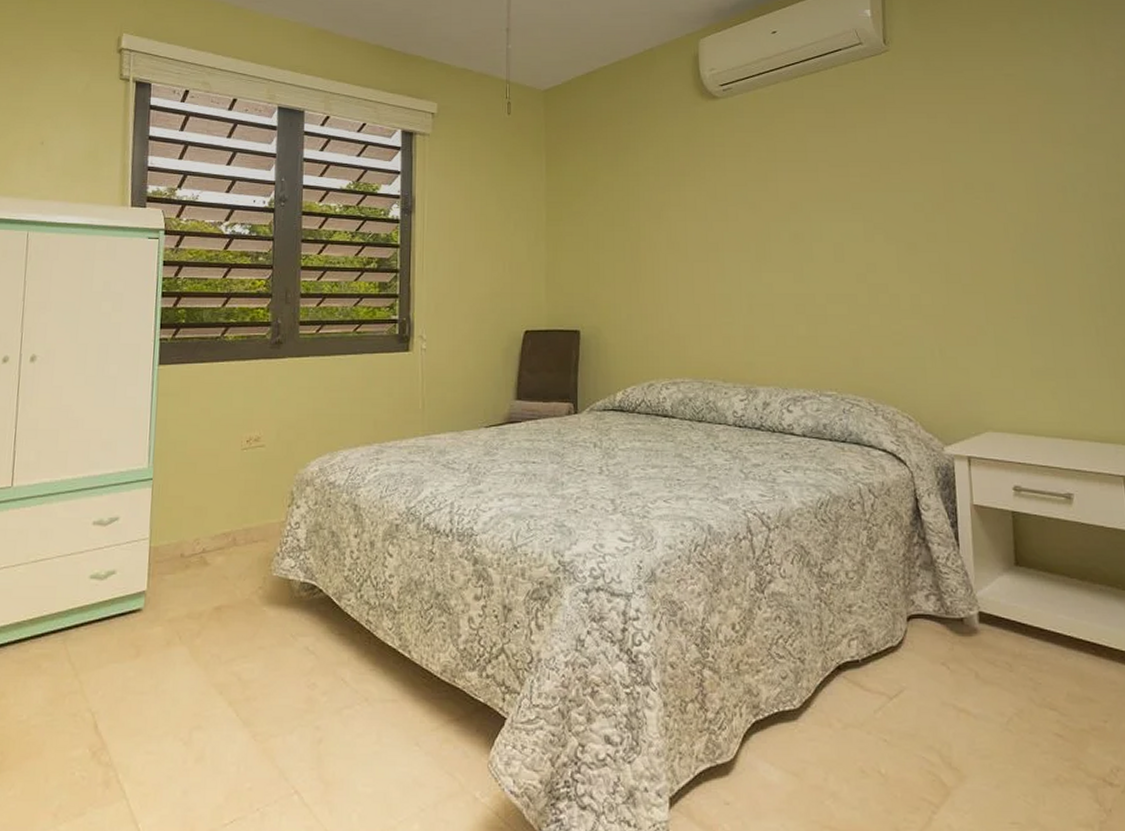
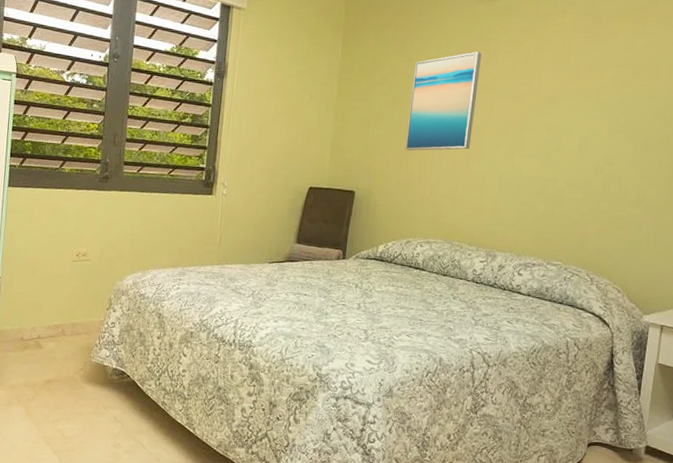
wall art: none [632,158,709,277] -> present [405,51,482,151]

